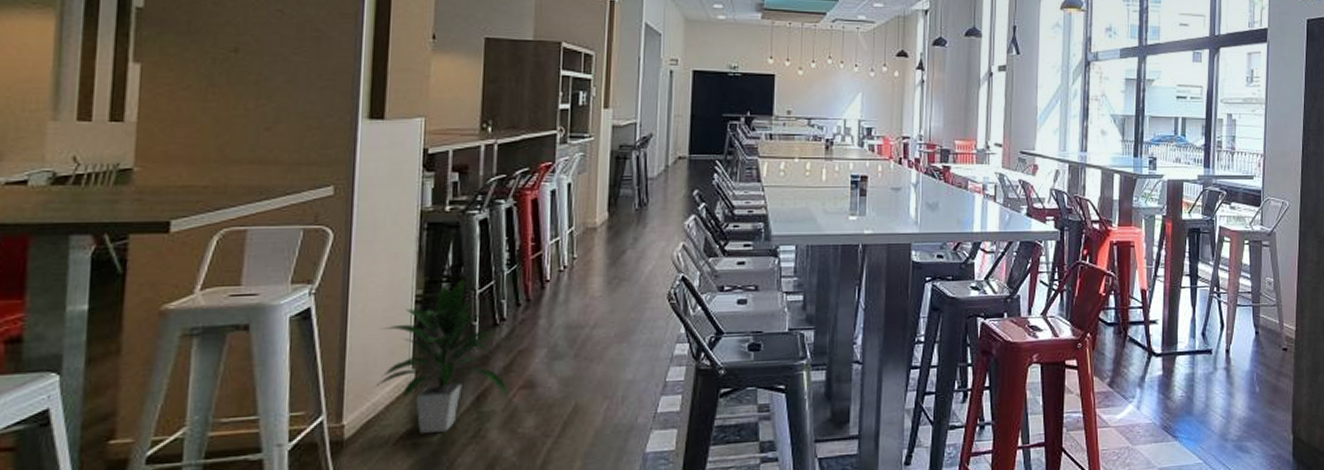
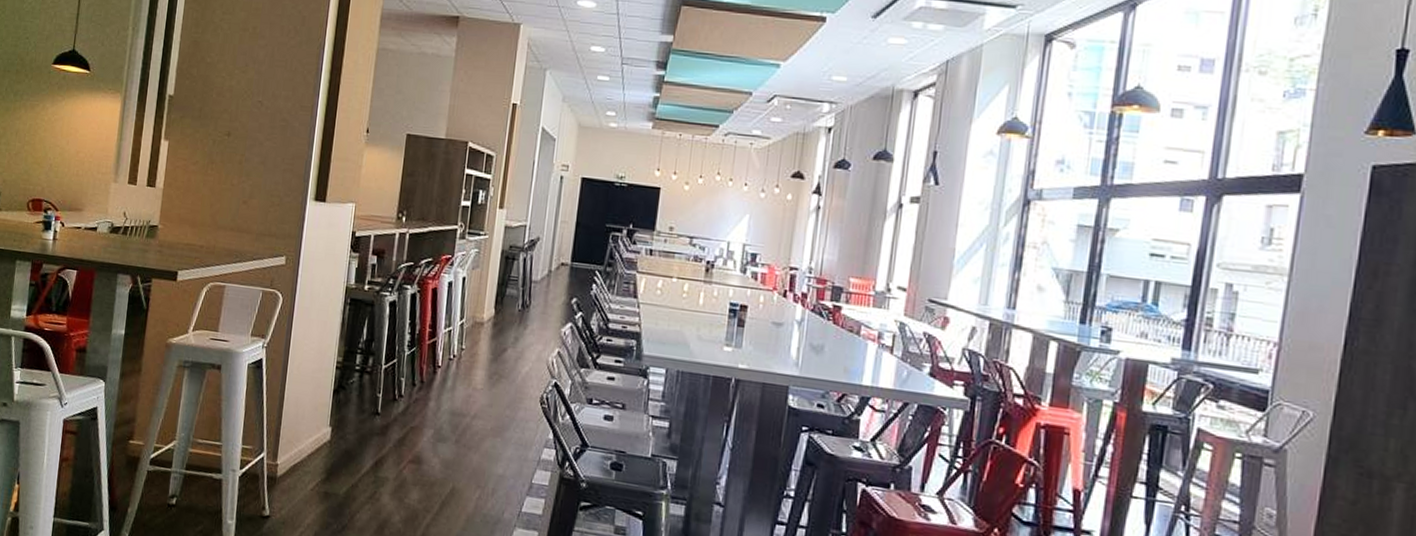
indoor plant: present [375,277,508,434] -> none [302,352,400,488]

